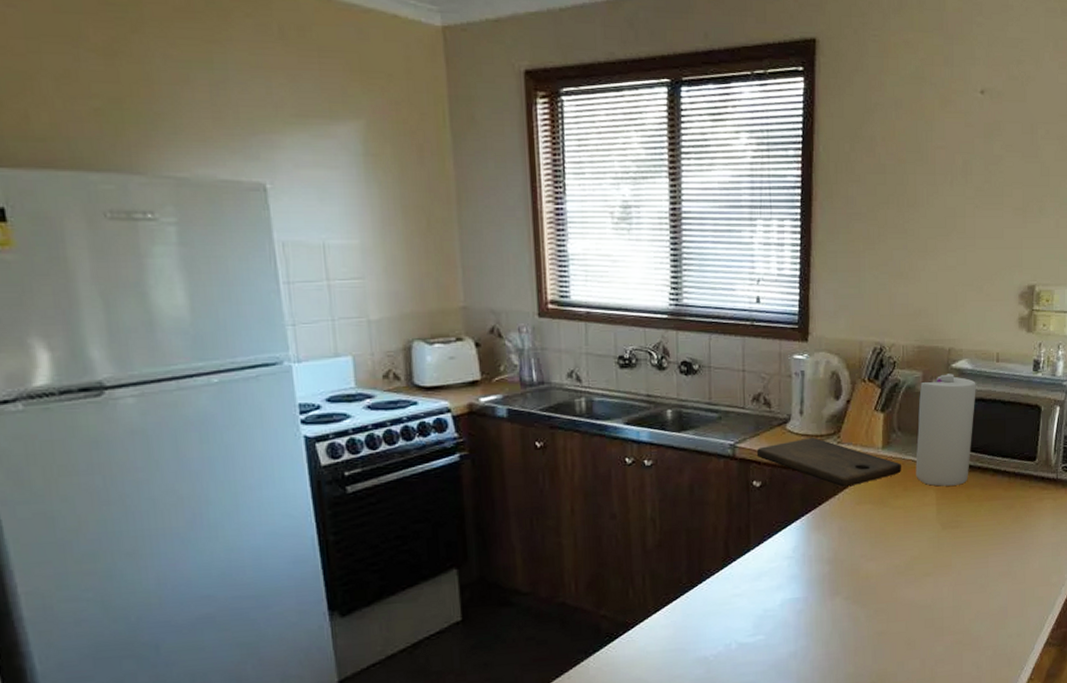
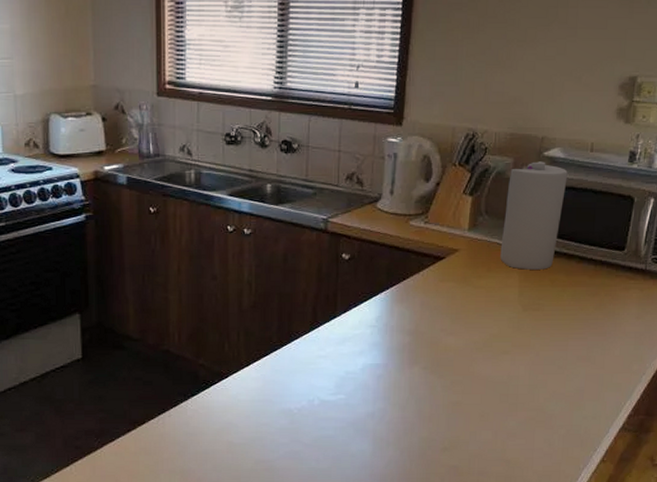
cutting board: present [756,437,901,487] -> none [347,216,486,265]

